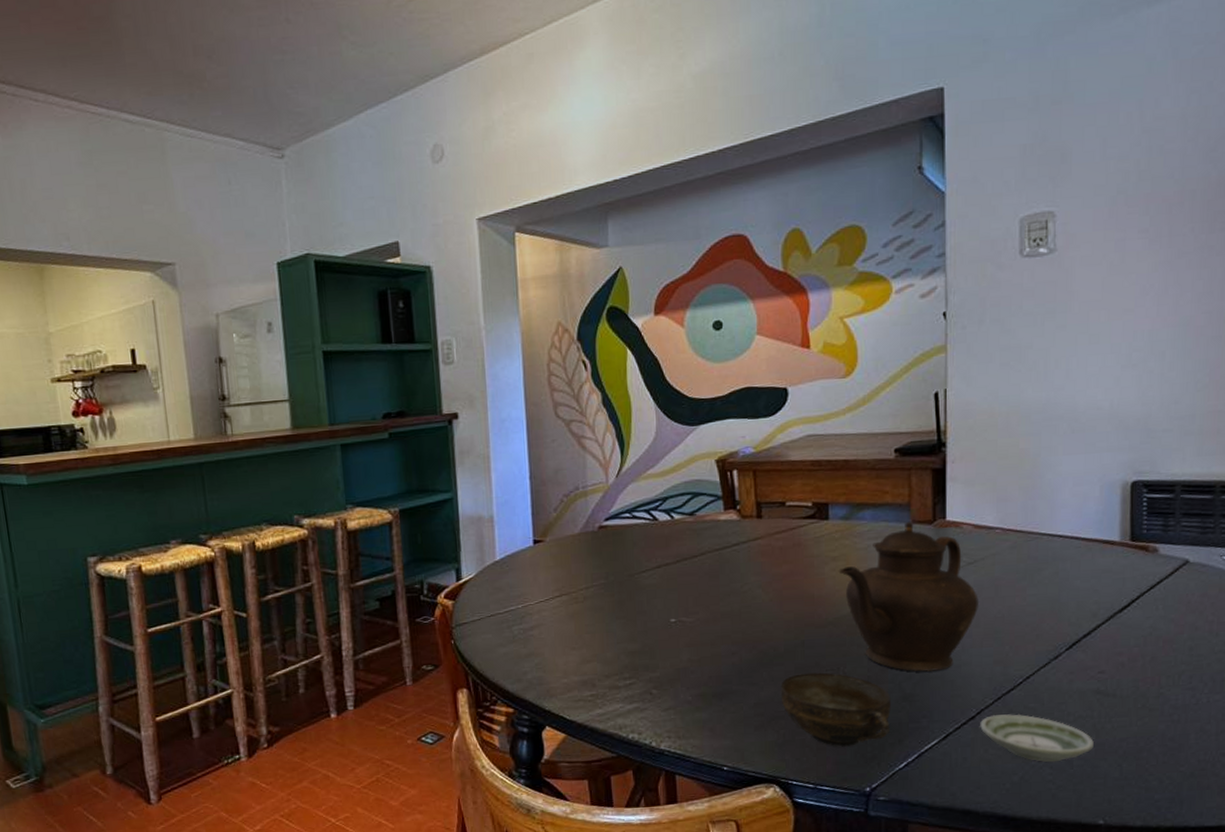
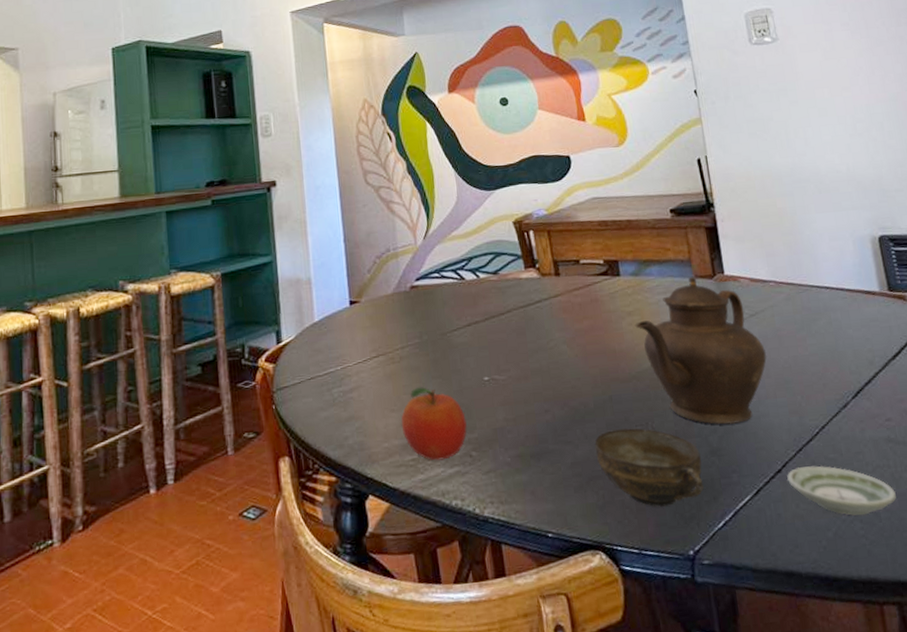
fruit: none [581,626,649,697] -> present [401,386,467,461]

